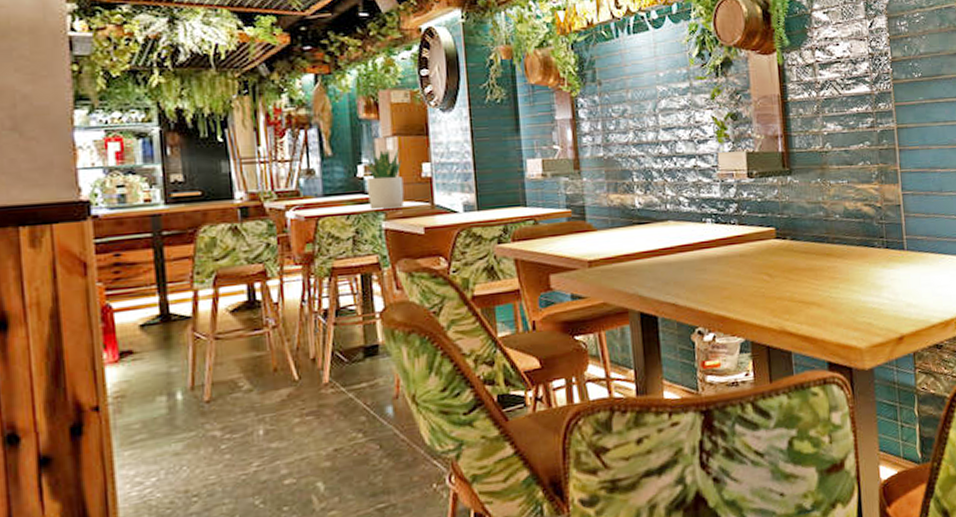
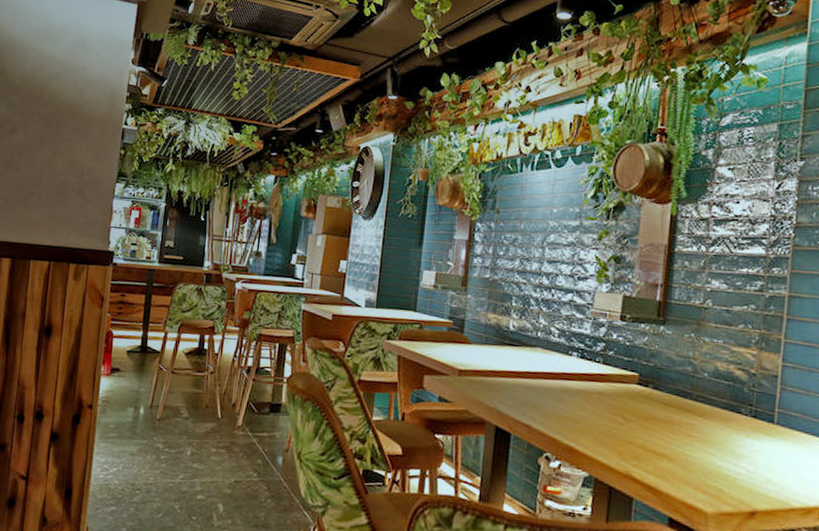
planter: present [367,147,405,210] -> none [295,244,327,295]

